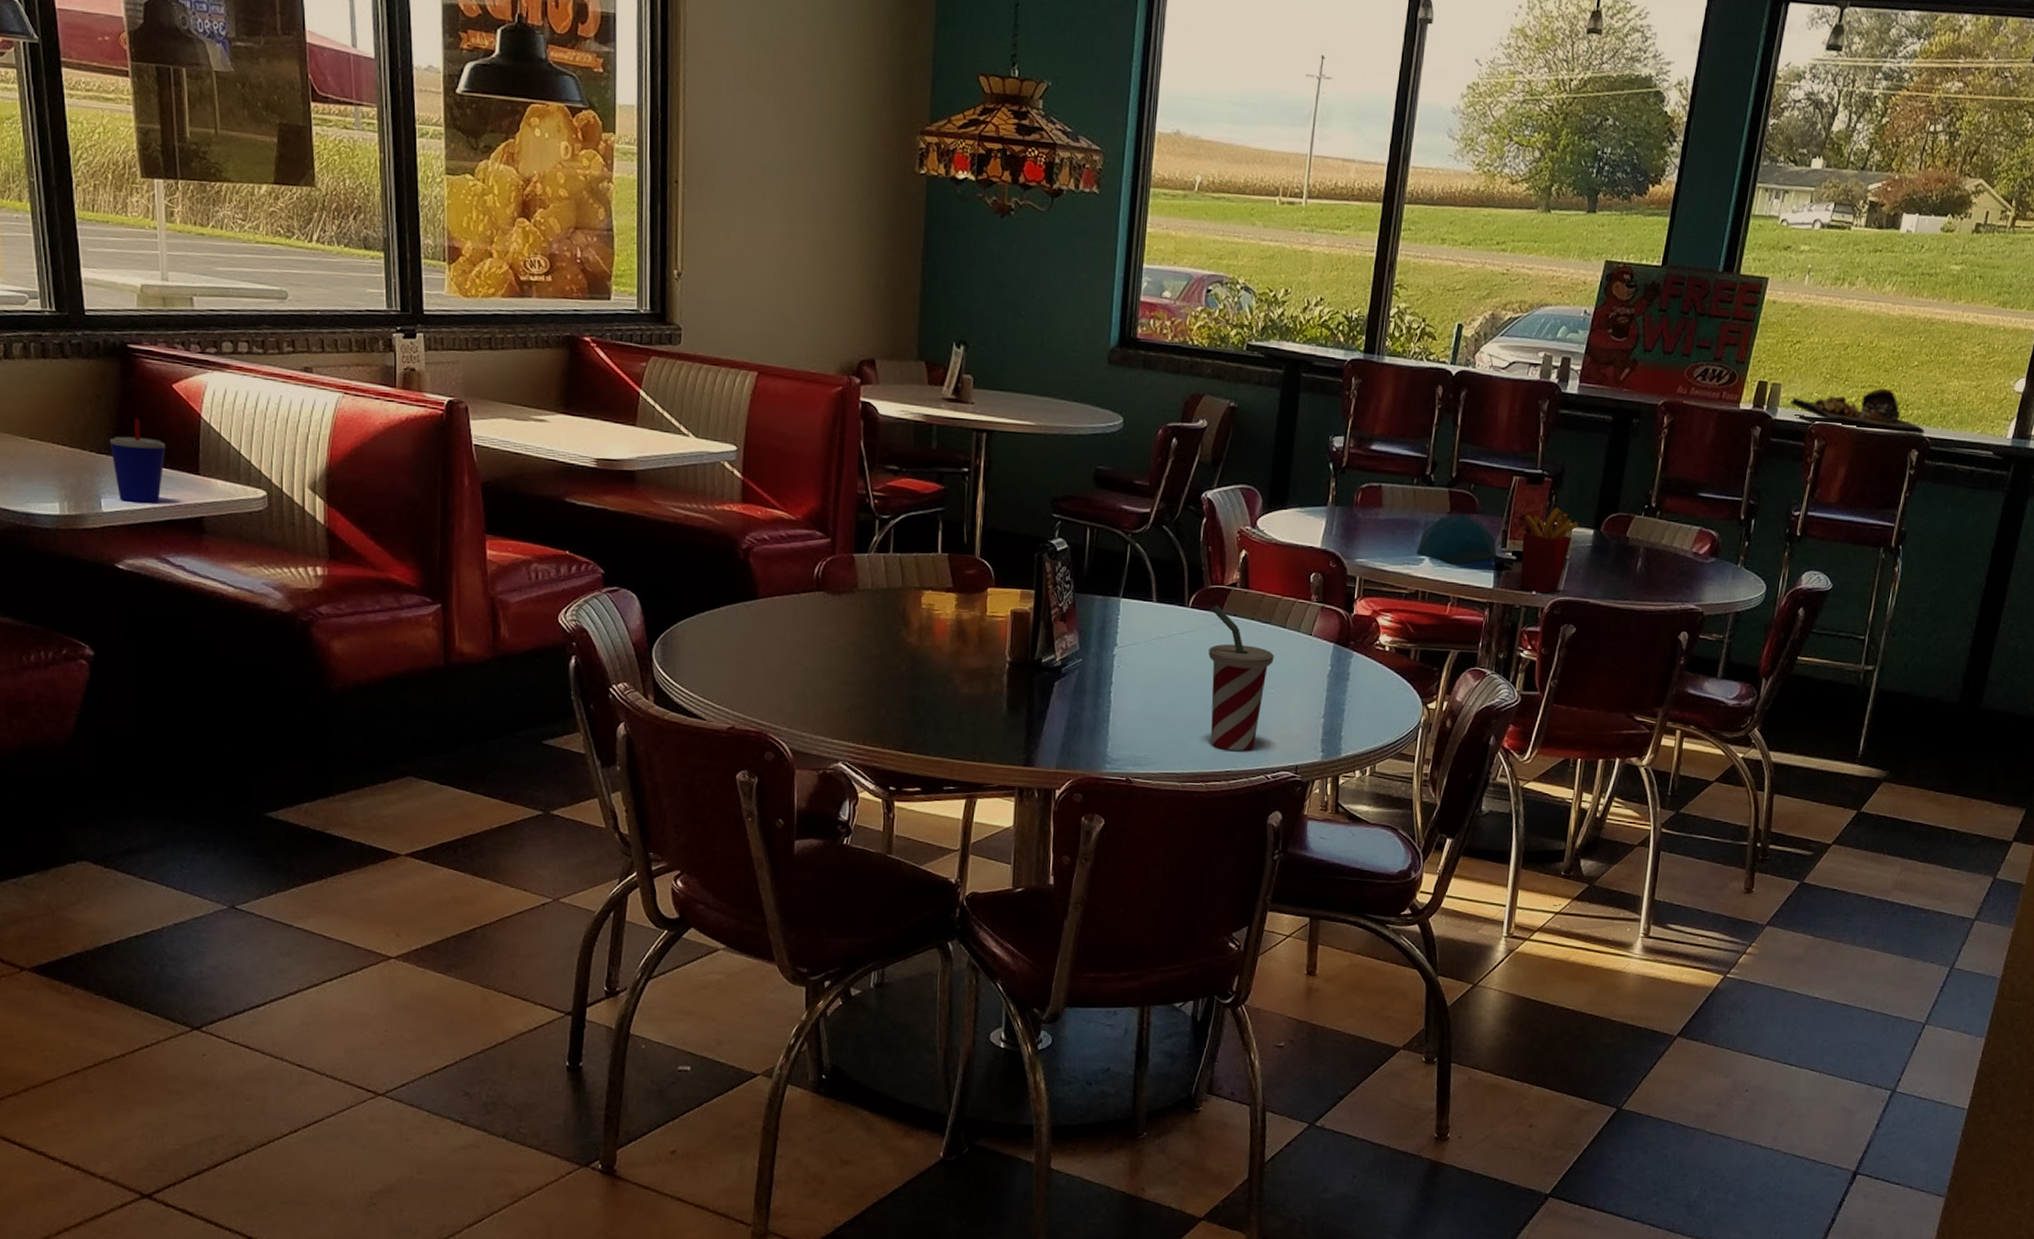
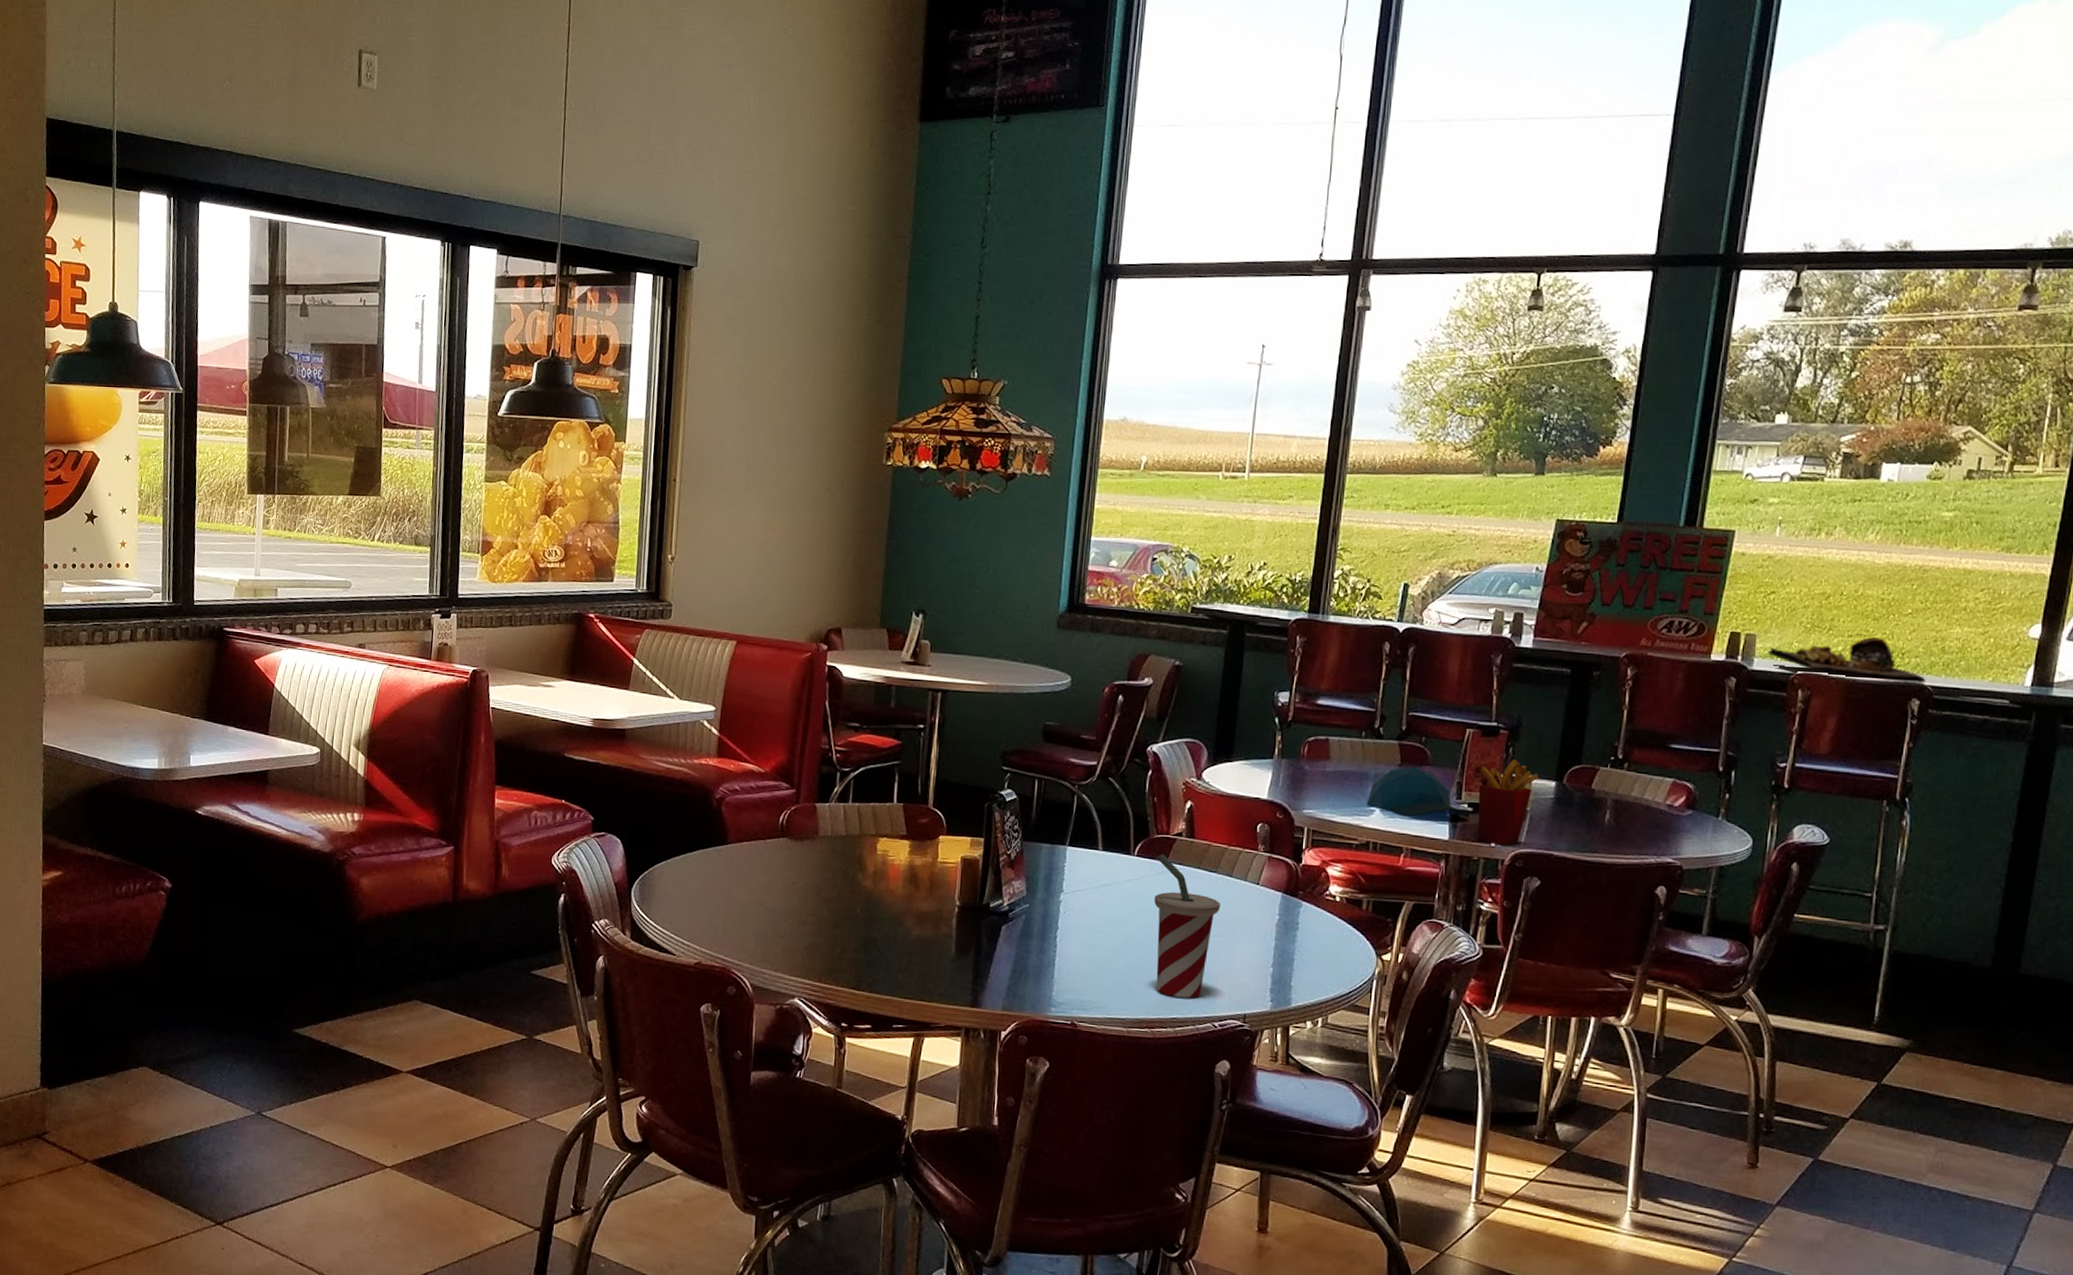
beverage cup: present [110,418,166,503] -> none [202,688,245,759]

